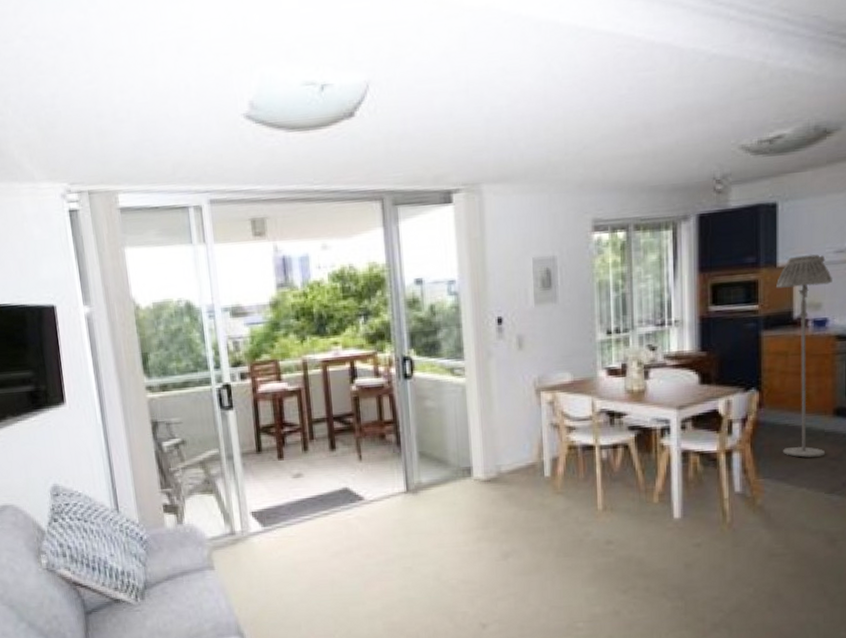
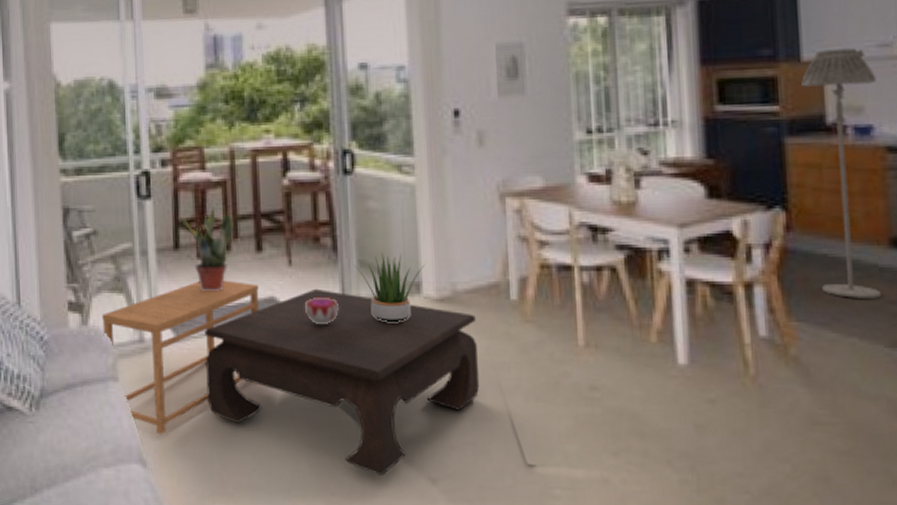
side table: none [196,476,335,611] -> present [102,280,259,435]
potted plant: none [260,411,310,488] -> present [180,204,234,292]
coffee table: none [288,478,520,626] -> present [205,288,480,476]
decorative bowl: none [374,485,403,509] -> present [304,296,339,325]
potted plant: none [415,444,476,502] -> present [353,252,426,322]

